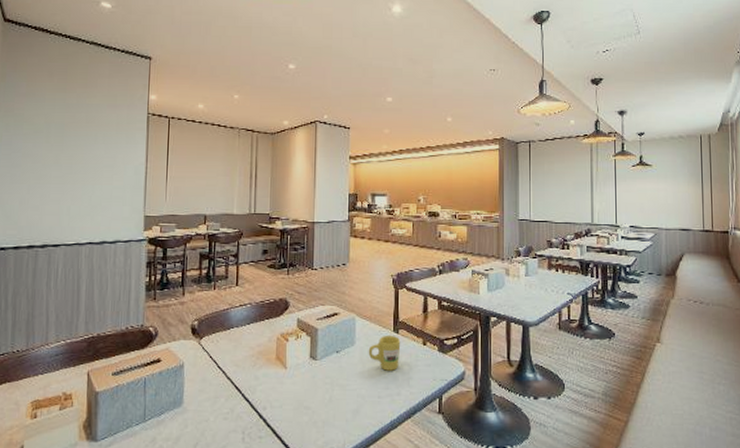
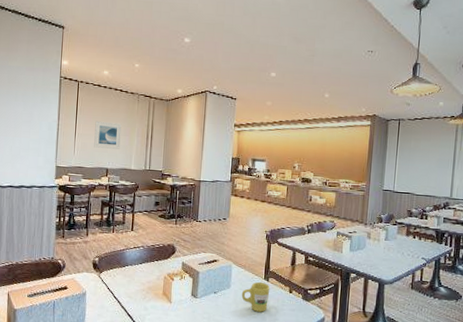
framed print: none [189,161,221,192] -> present [94,121,122,149]

